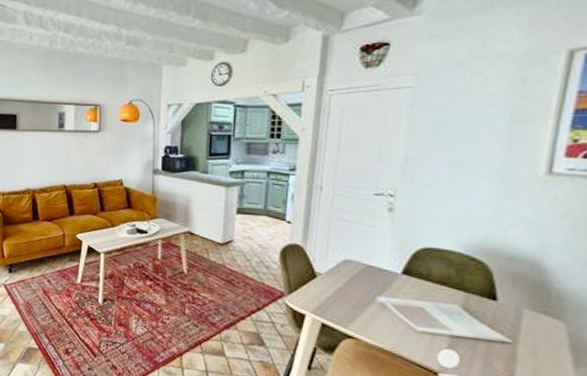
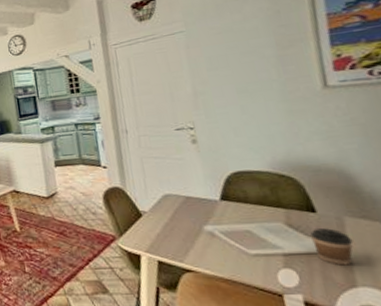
coffee cup: none [484,316,525,356] -> present [310,228,354,266]

